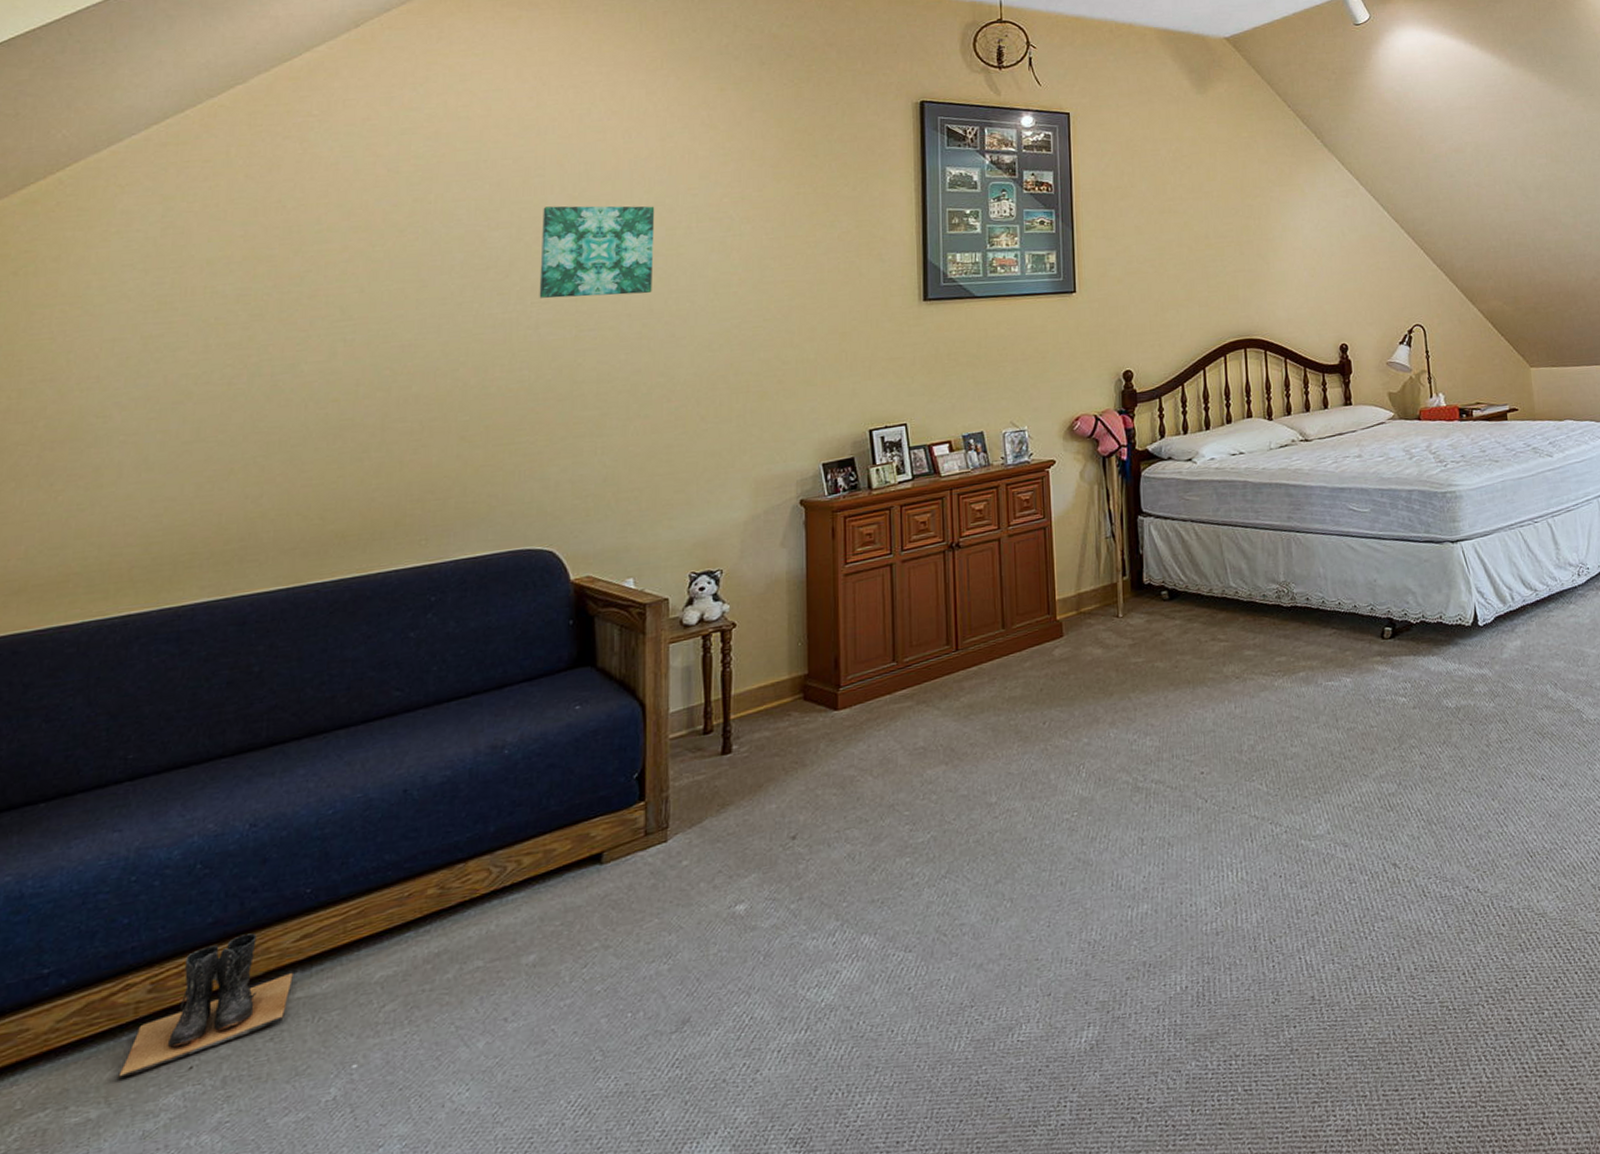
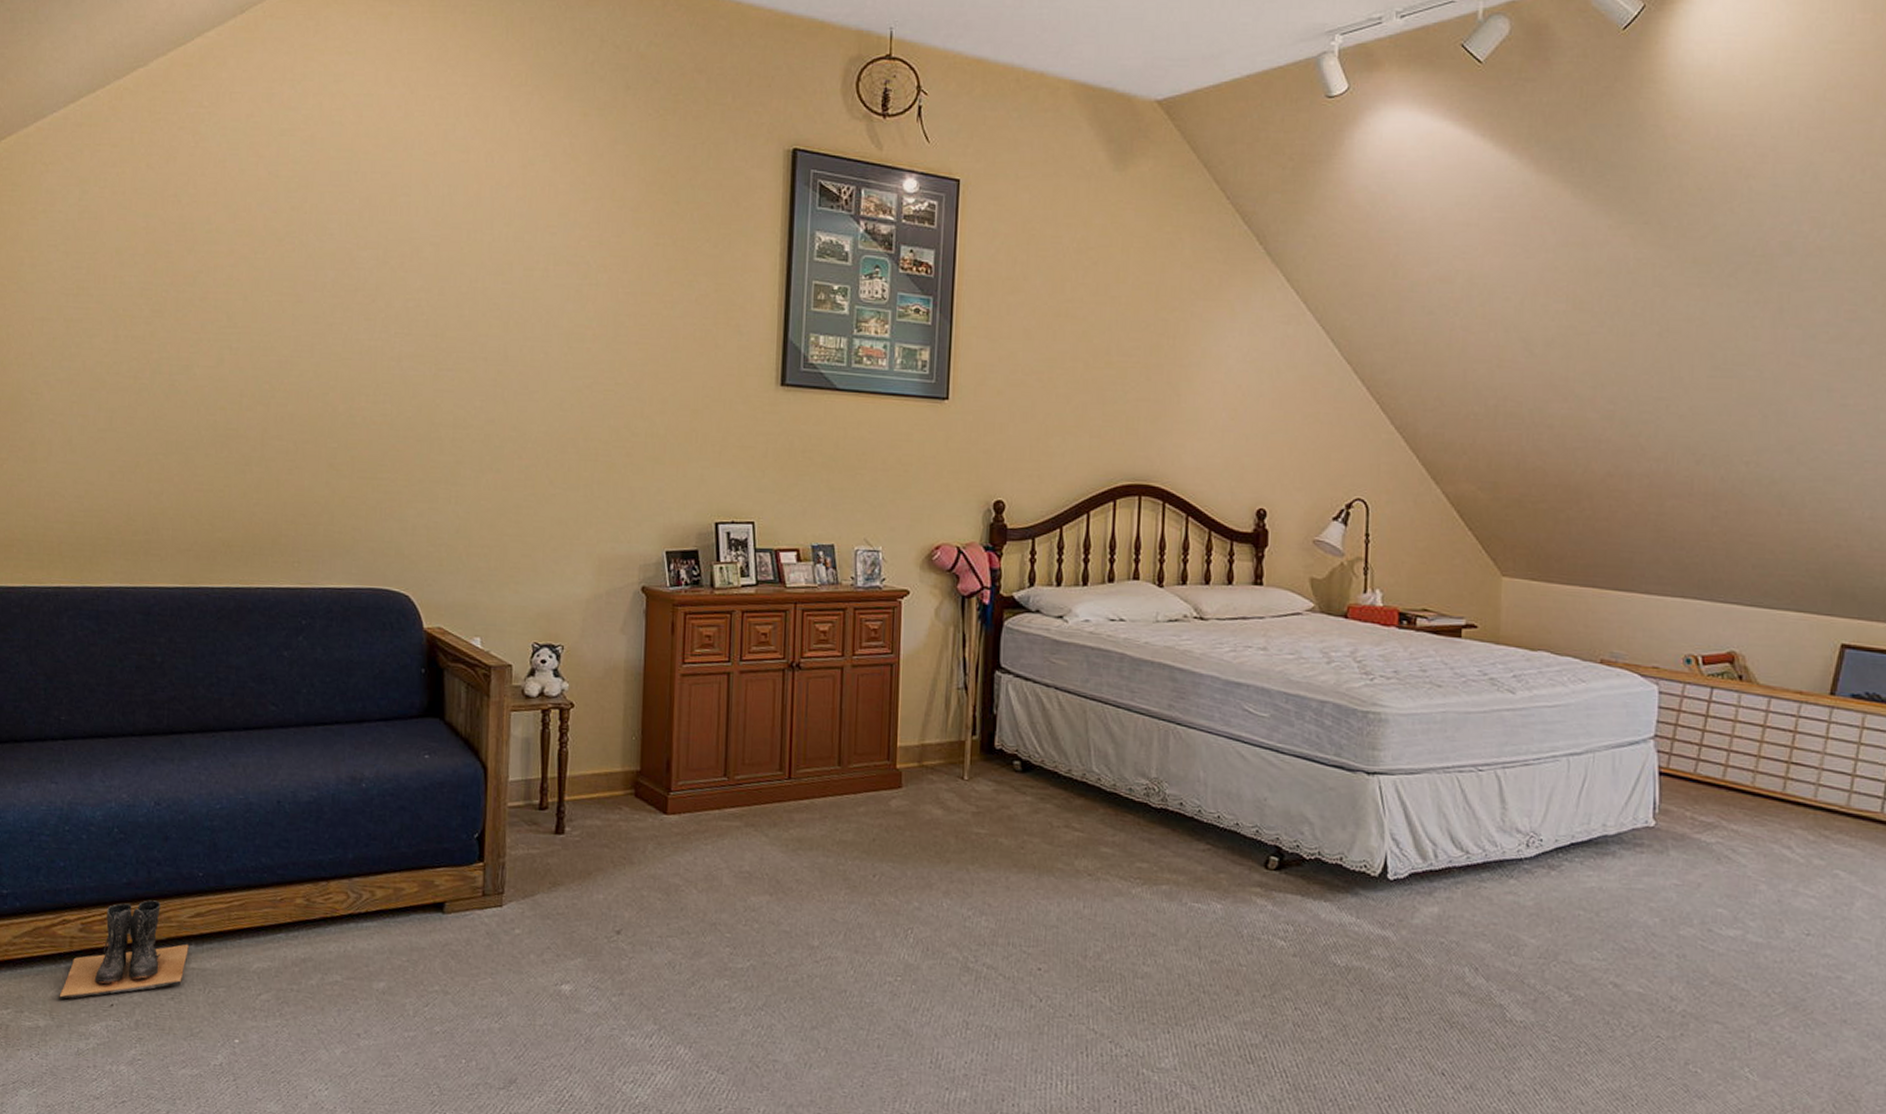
wall art: present [539,206,655,298] -> none [402,230,514,338]

